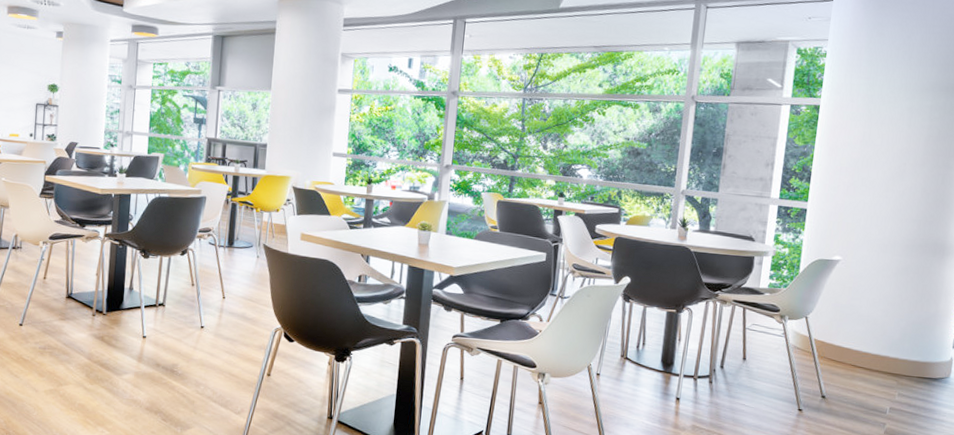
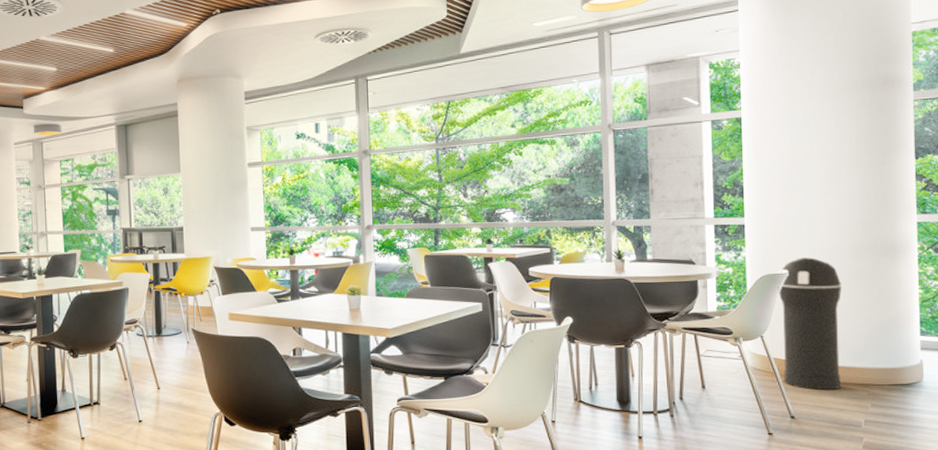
trash can: none [820,247,889,376] -> present [778,257,841,391]

